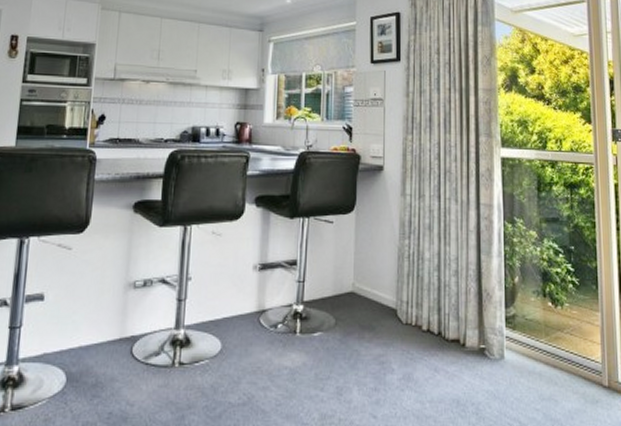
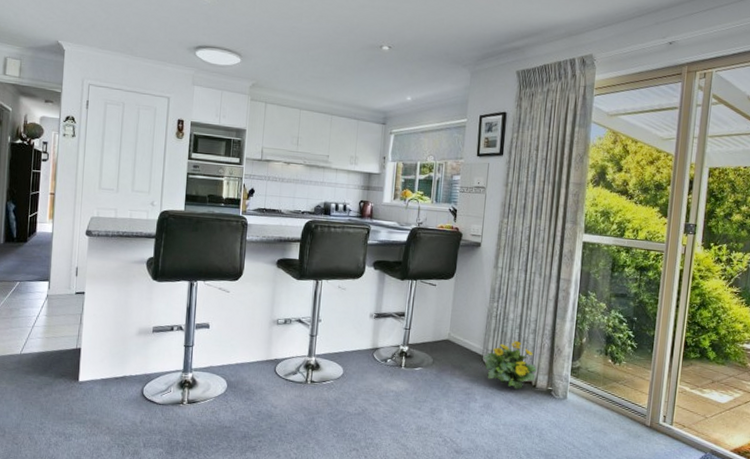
flowering plant: none [397,286,465,352] -> present [483,340,538,390]

